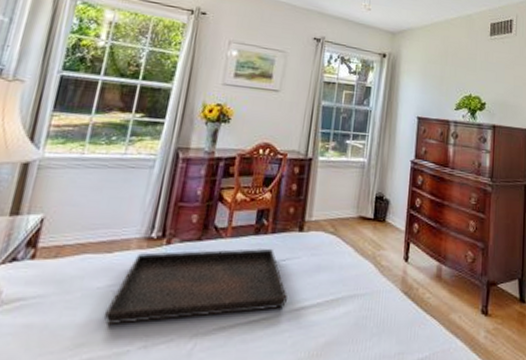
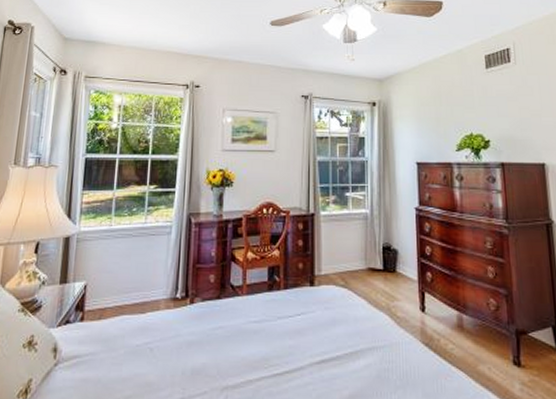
serving tray: present [103,248,287,326] -> none [144,303,306,380]

